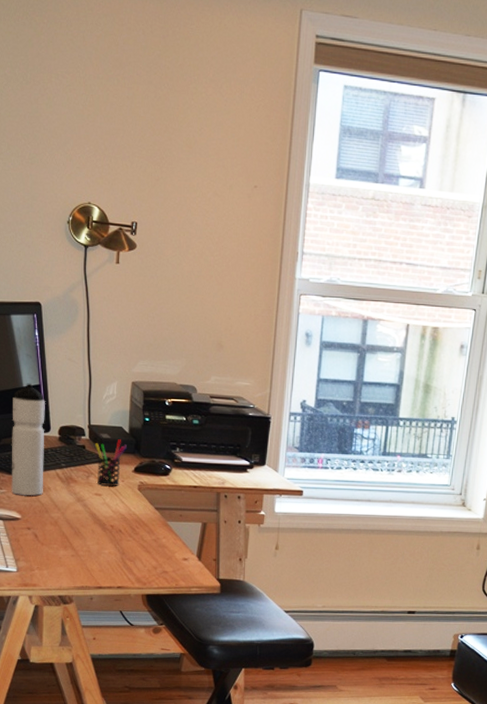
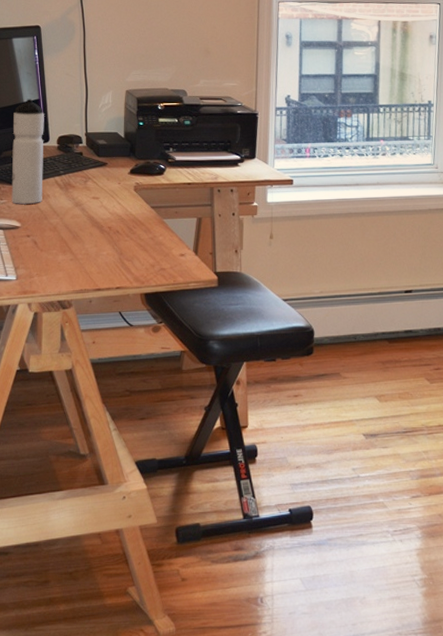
pen holder: present [94,439,127,486] -> none [91,144,122,189]

